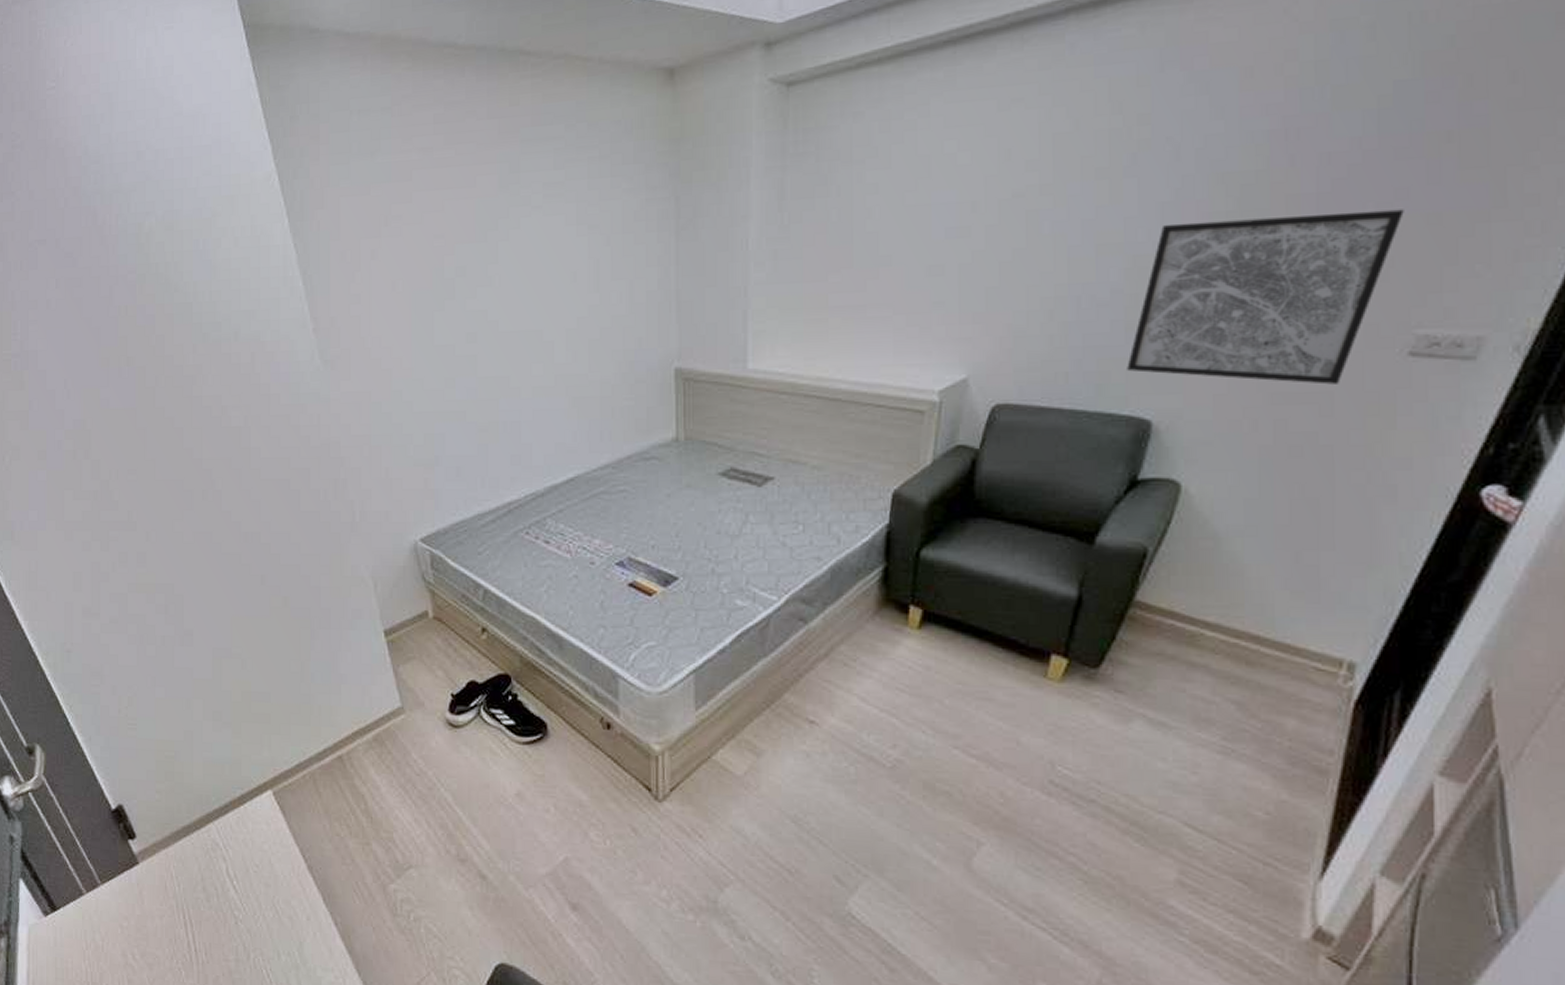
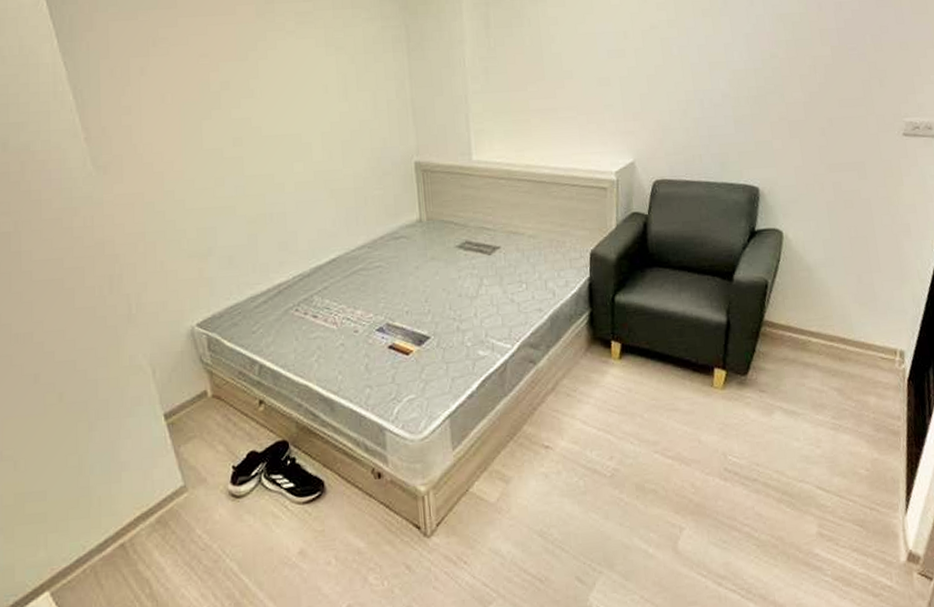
wall art: present [1127,209,1404,385] -> none [738,39,887,157]

